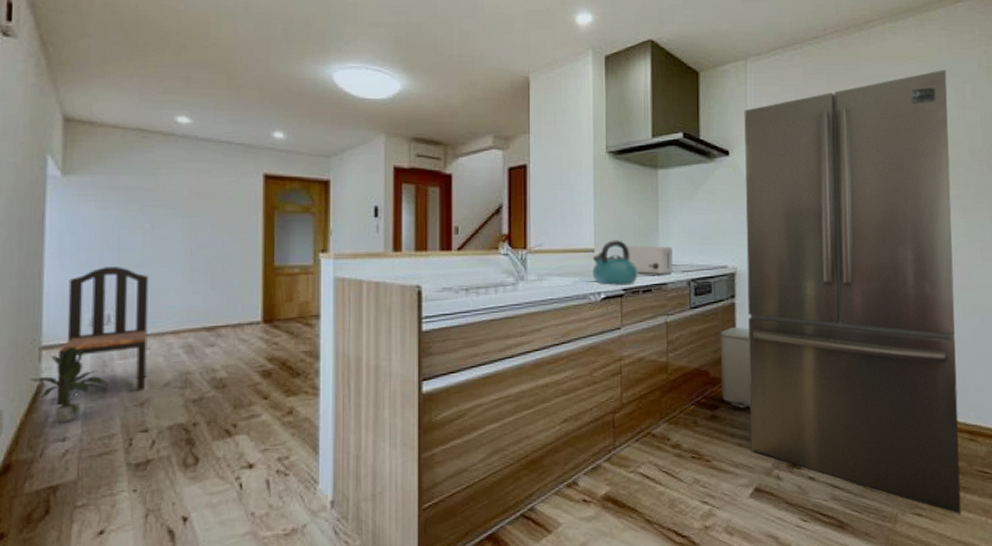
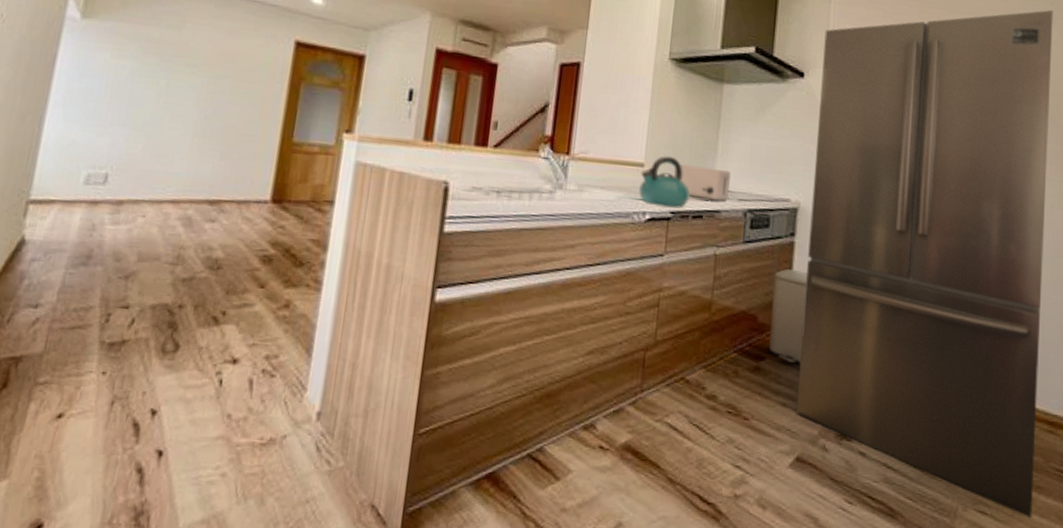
potted plant: present [30,347,106,423] -> none [11,204,93,288]
dining chair: present [57,265,149,404] -> none [36,120,156,266]

